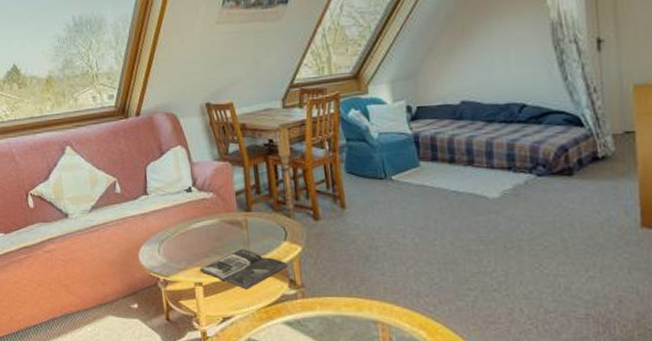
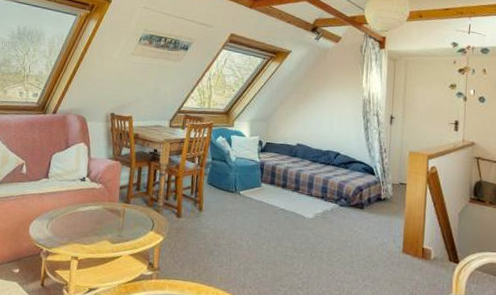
magazine: present [199,249,288,291] -> none [78,233,150,268]

